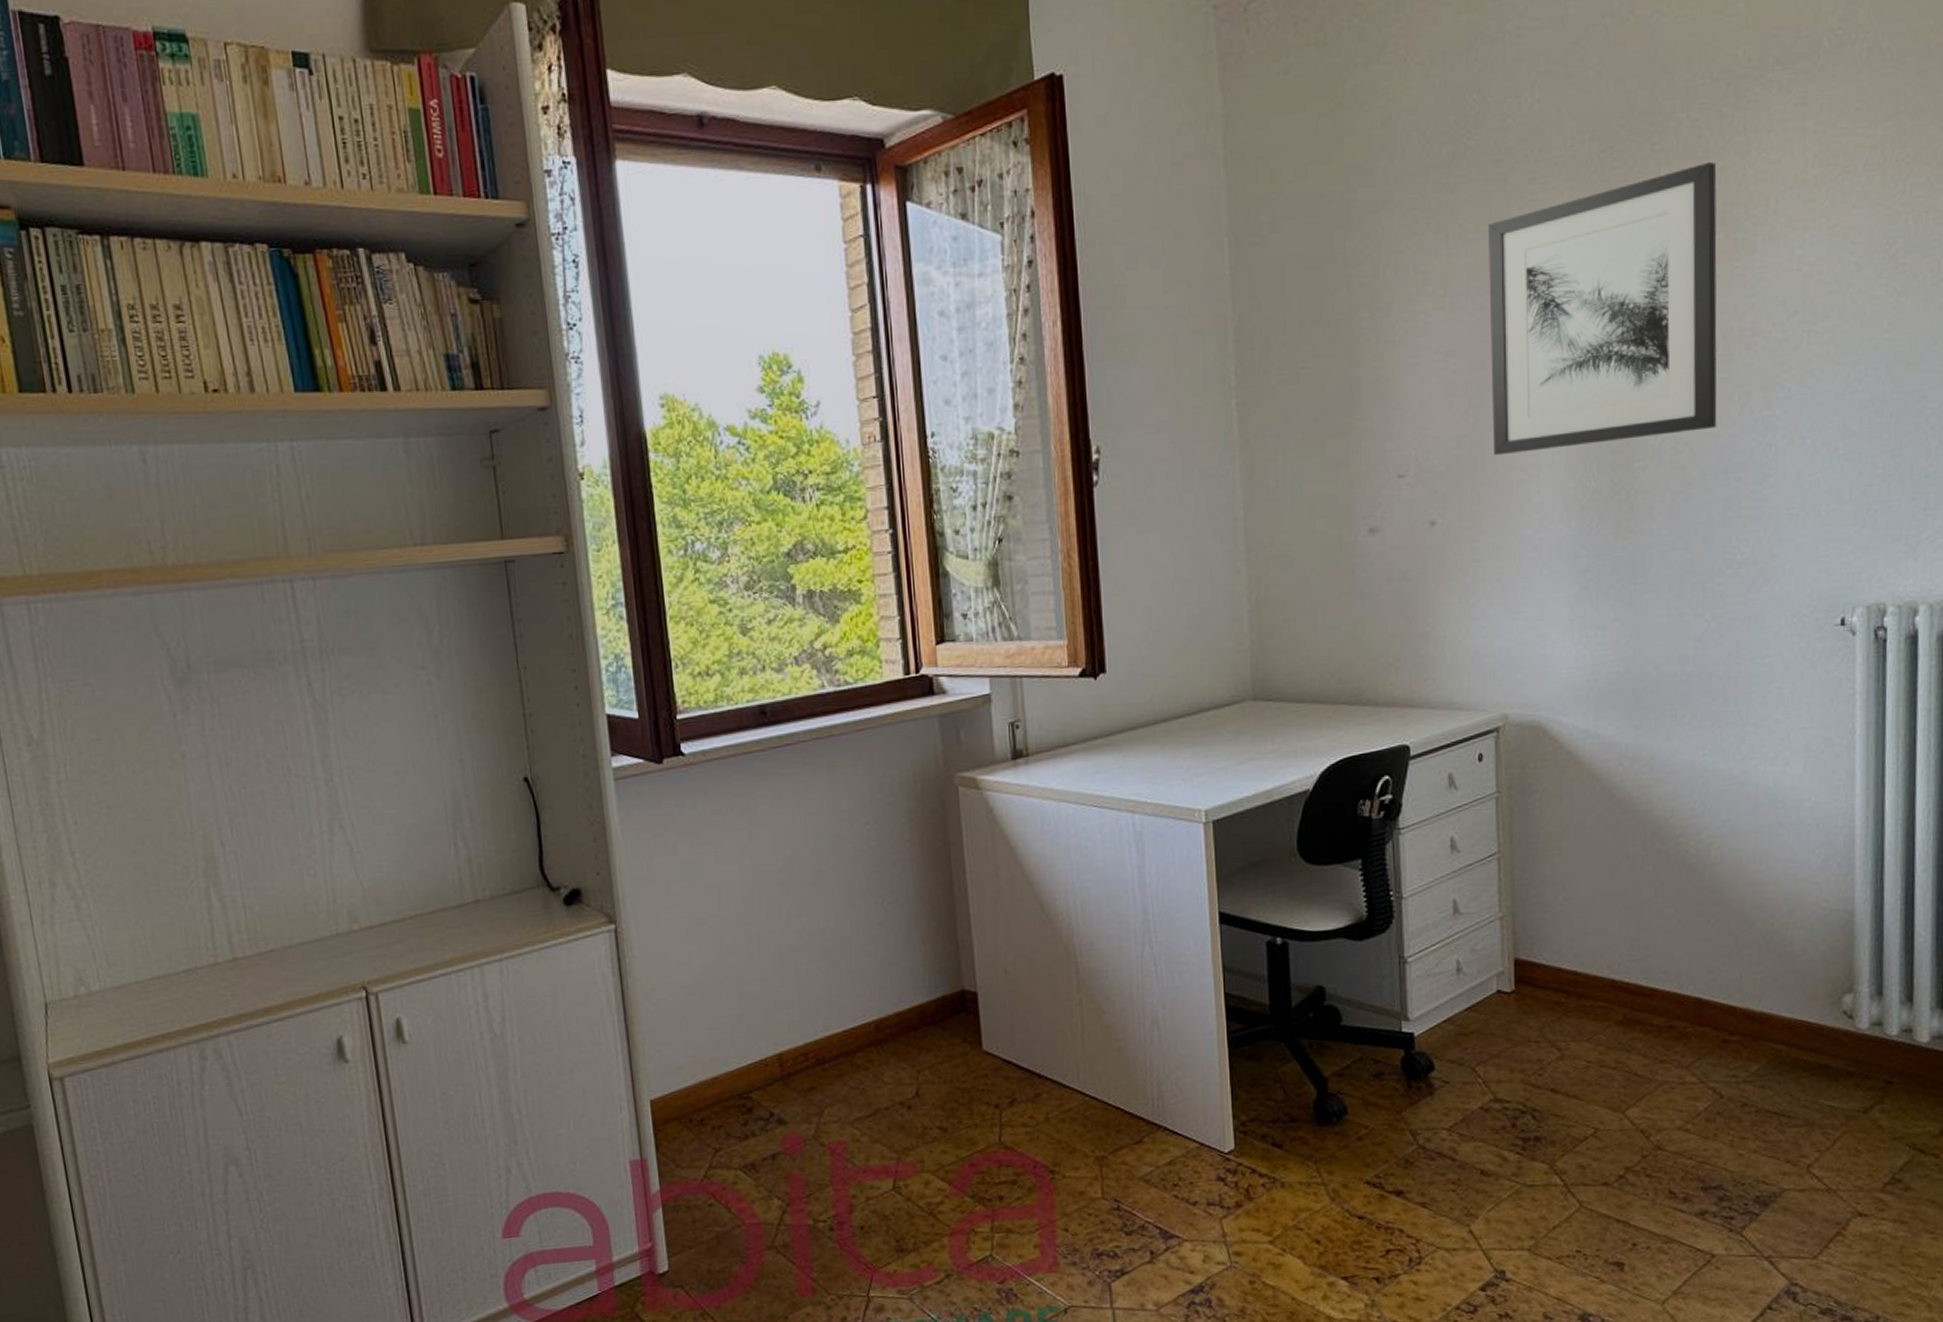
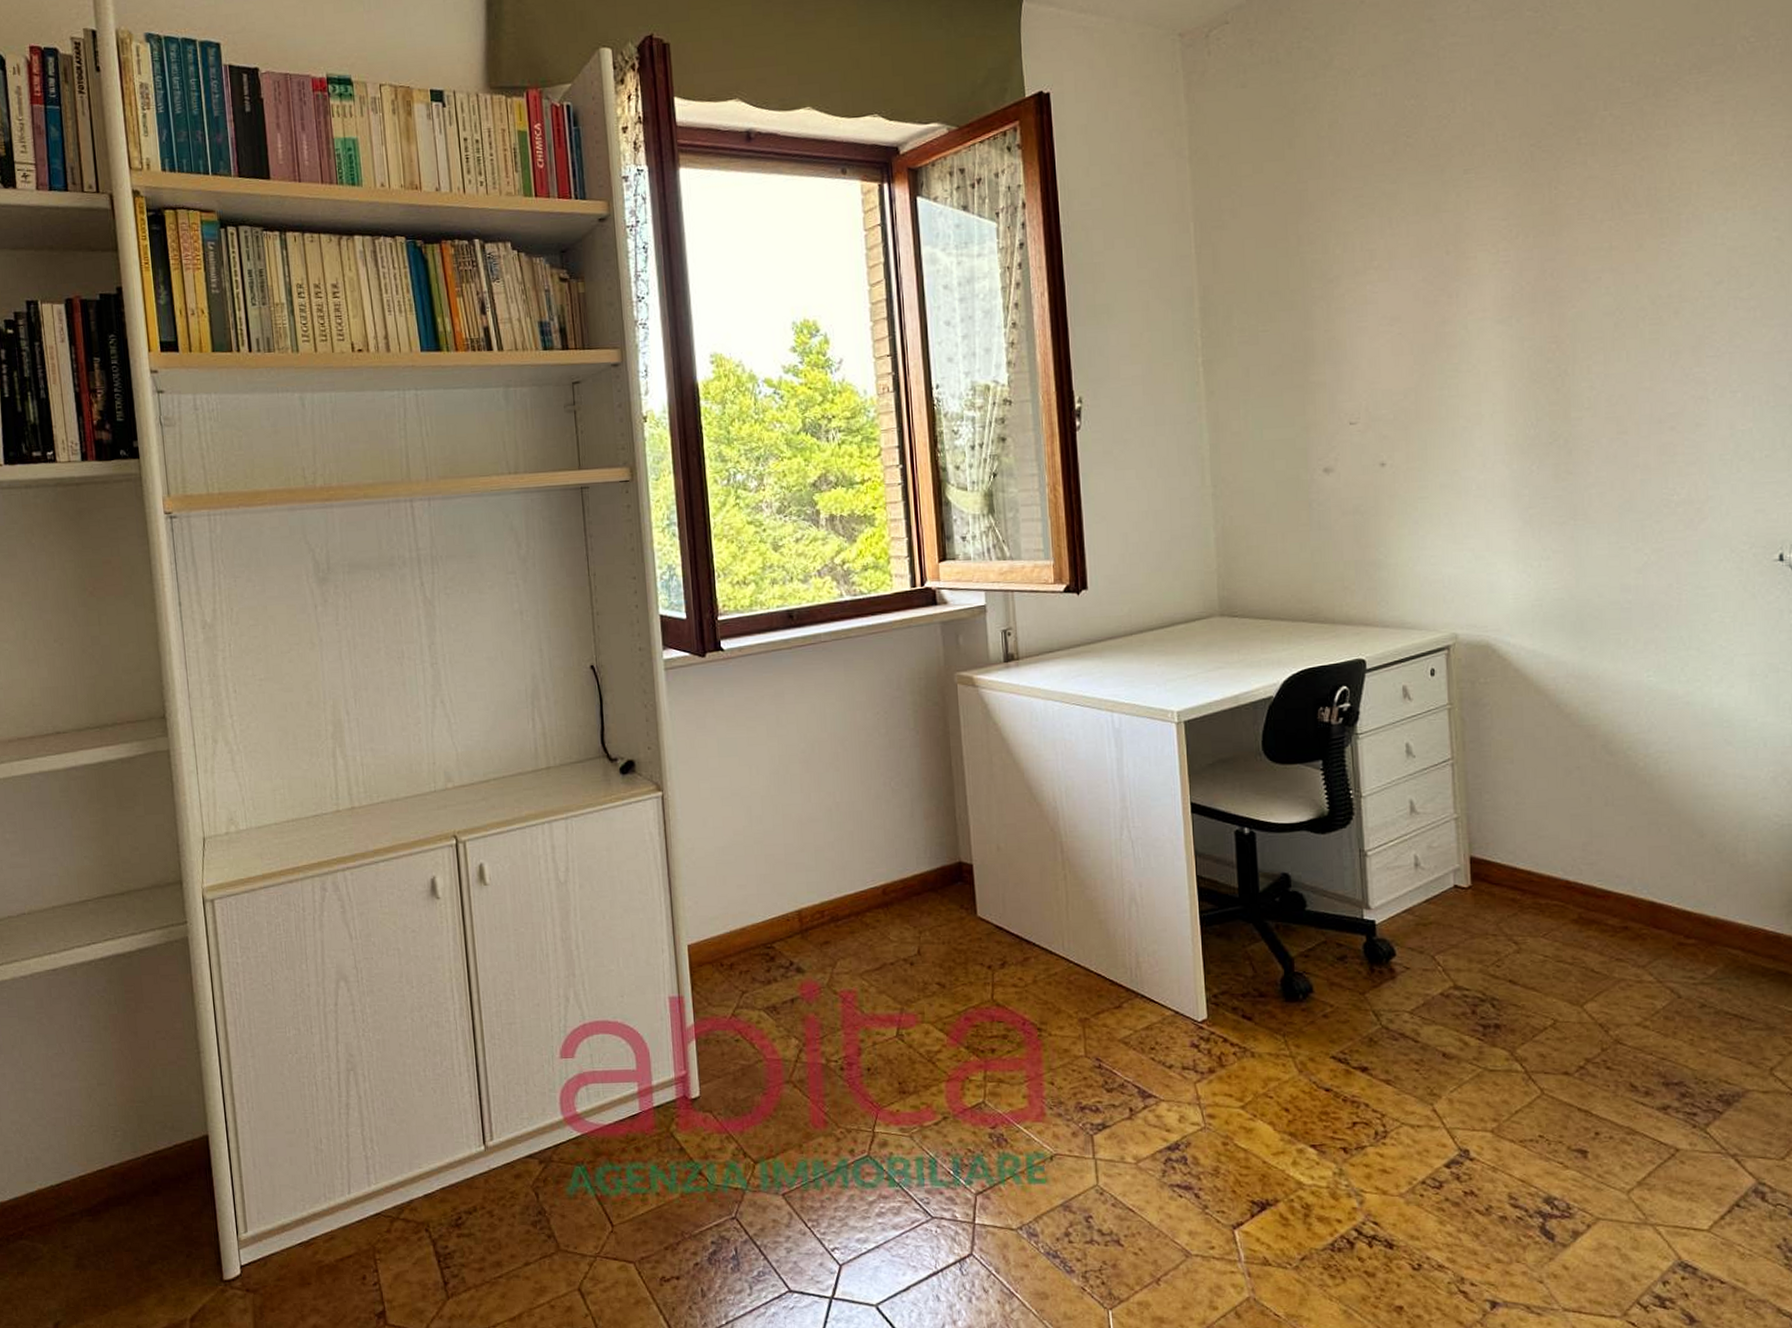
wall art: present [1488,161,1717,456] -> none [1428,152,1649,406]

